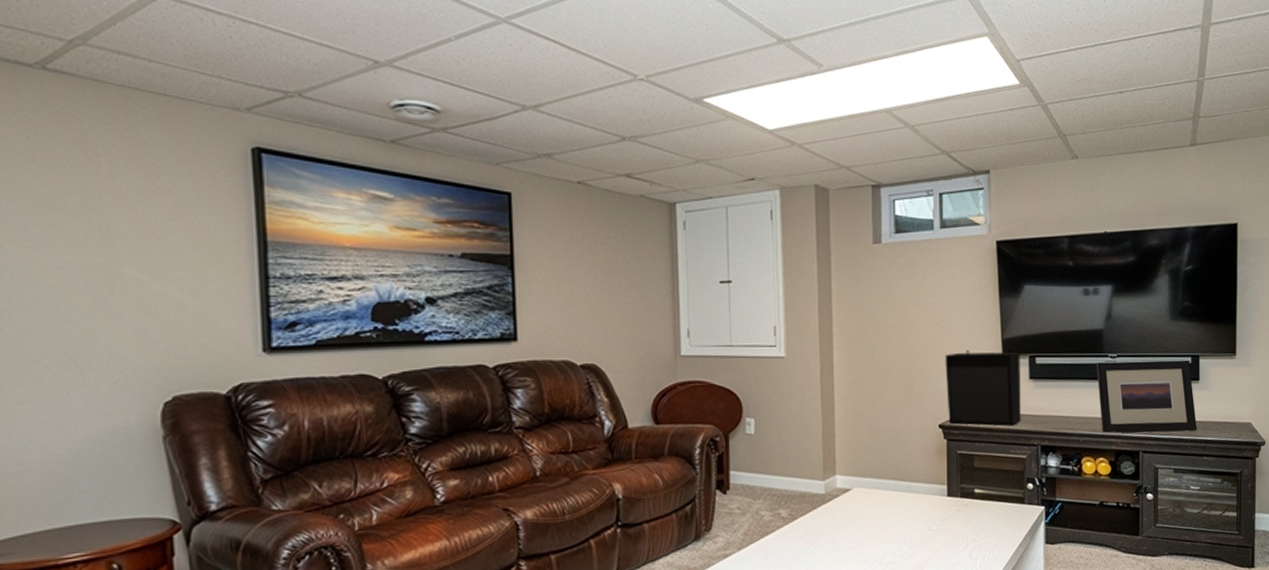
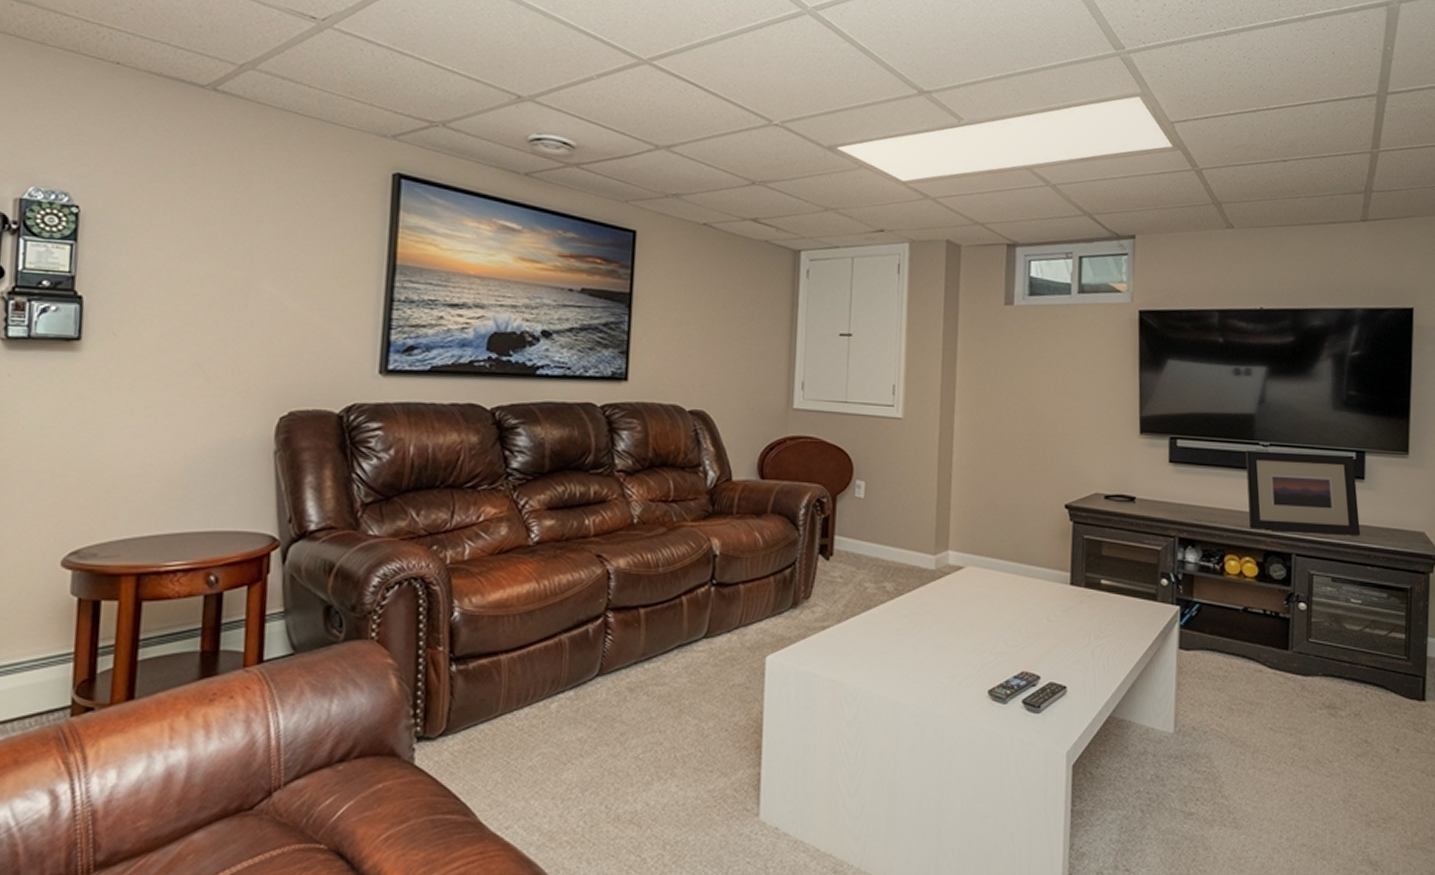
speaker: present [945,349,1021,426] -> none [1075,426,1160,513]

